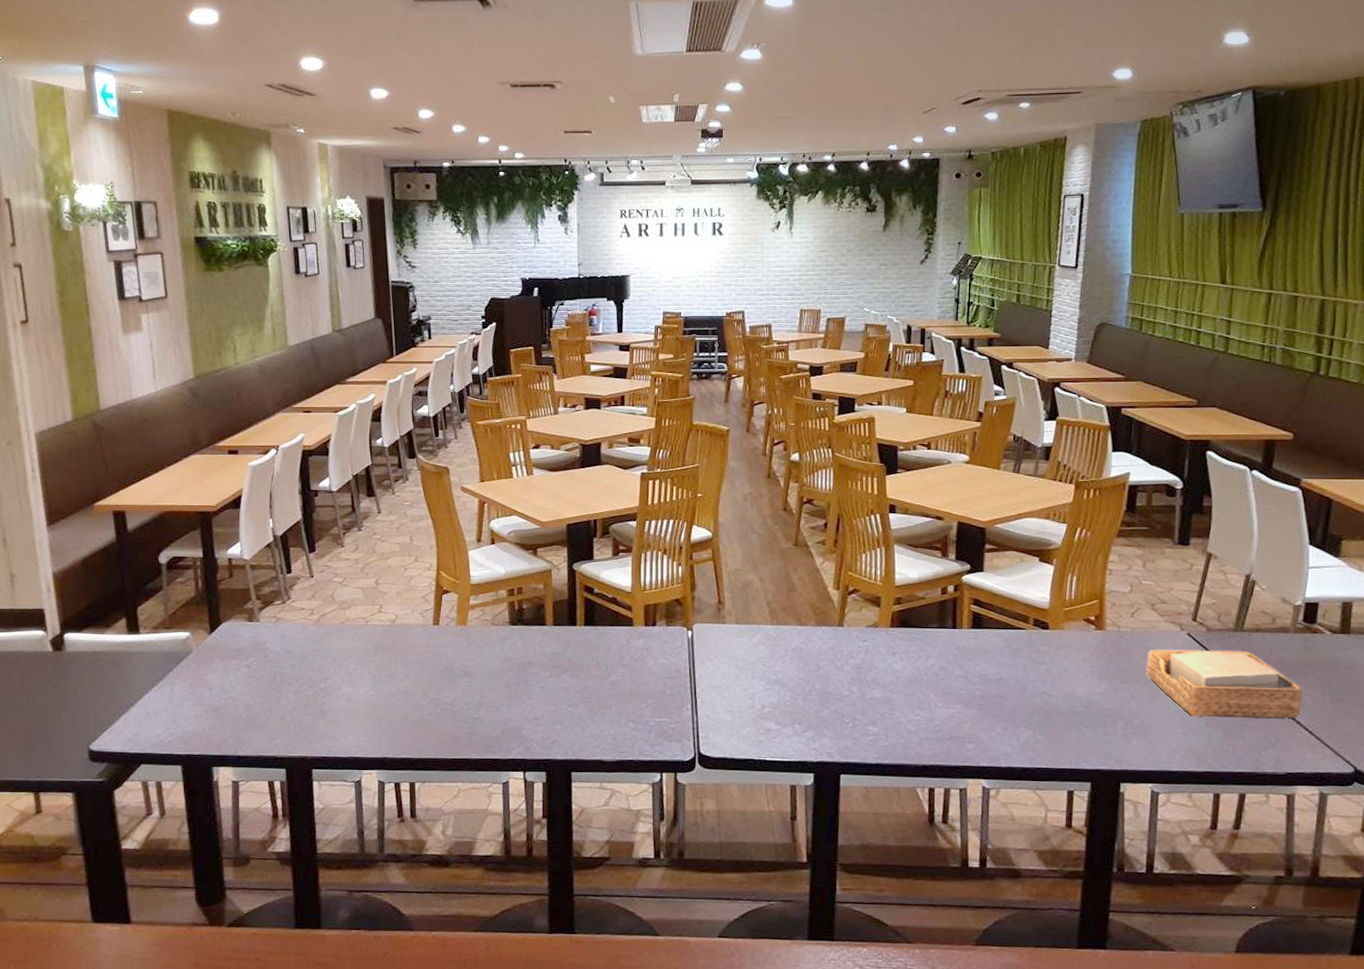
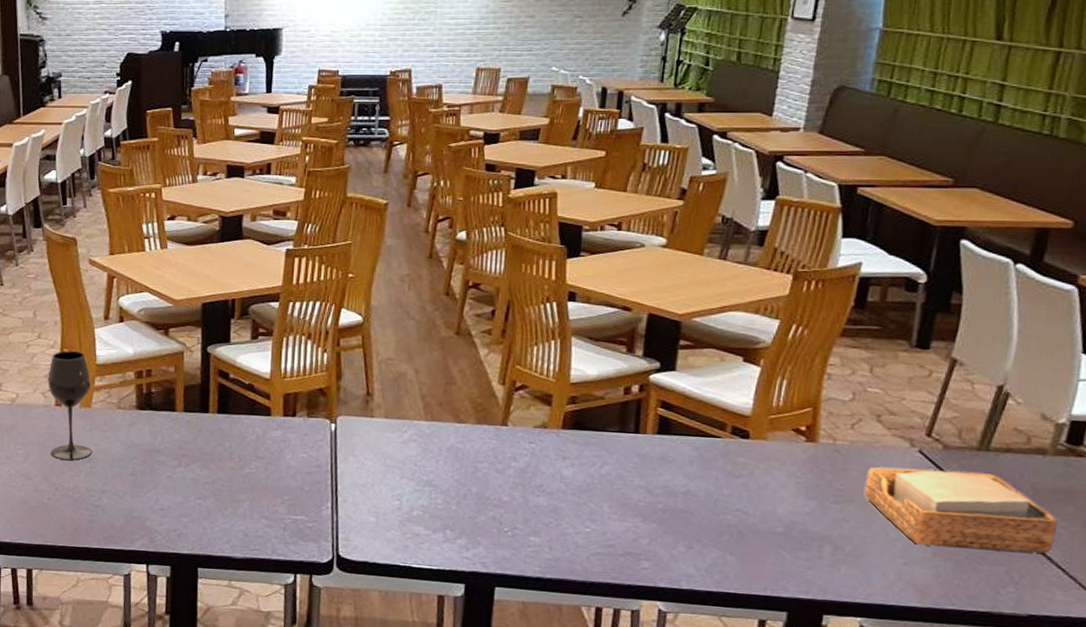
wineglass: none [425,572,469,676] -> present [47,350,93,460]

